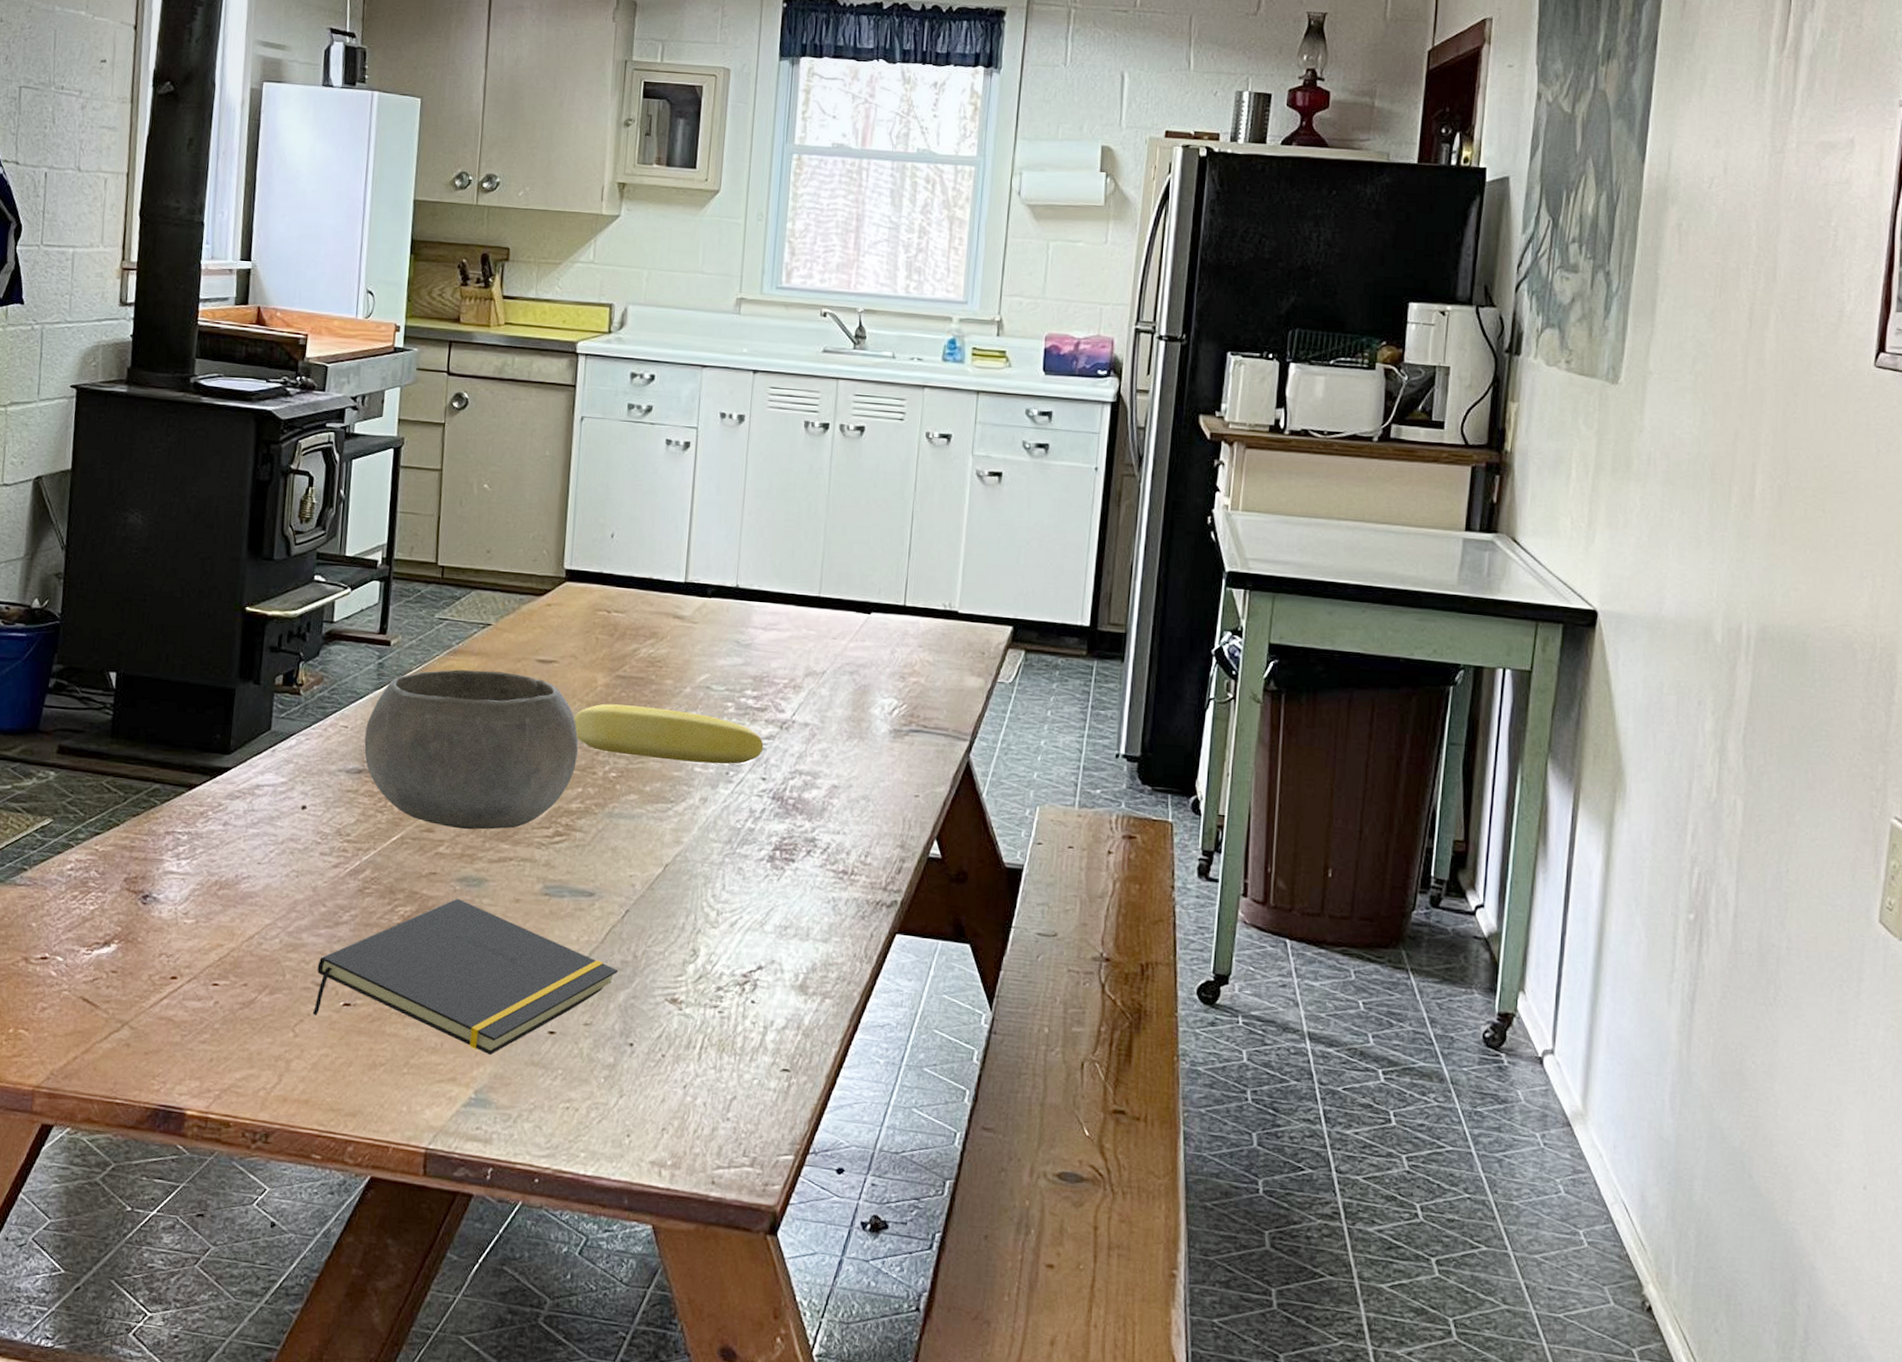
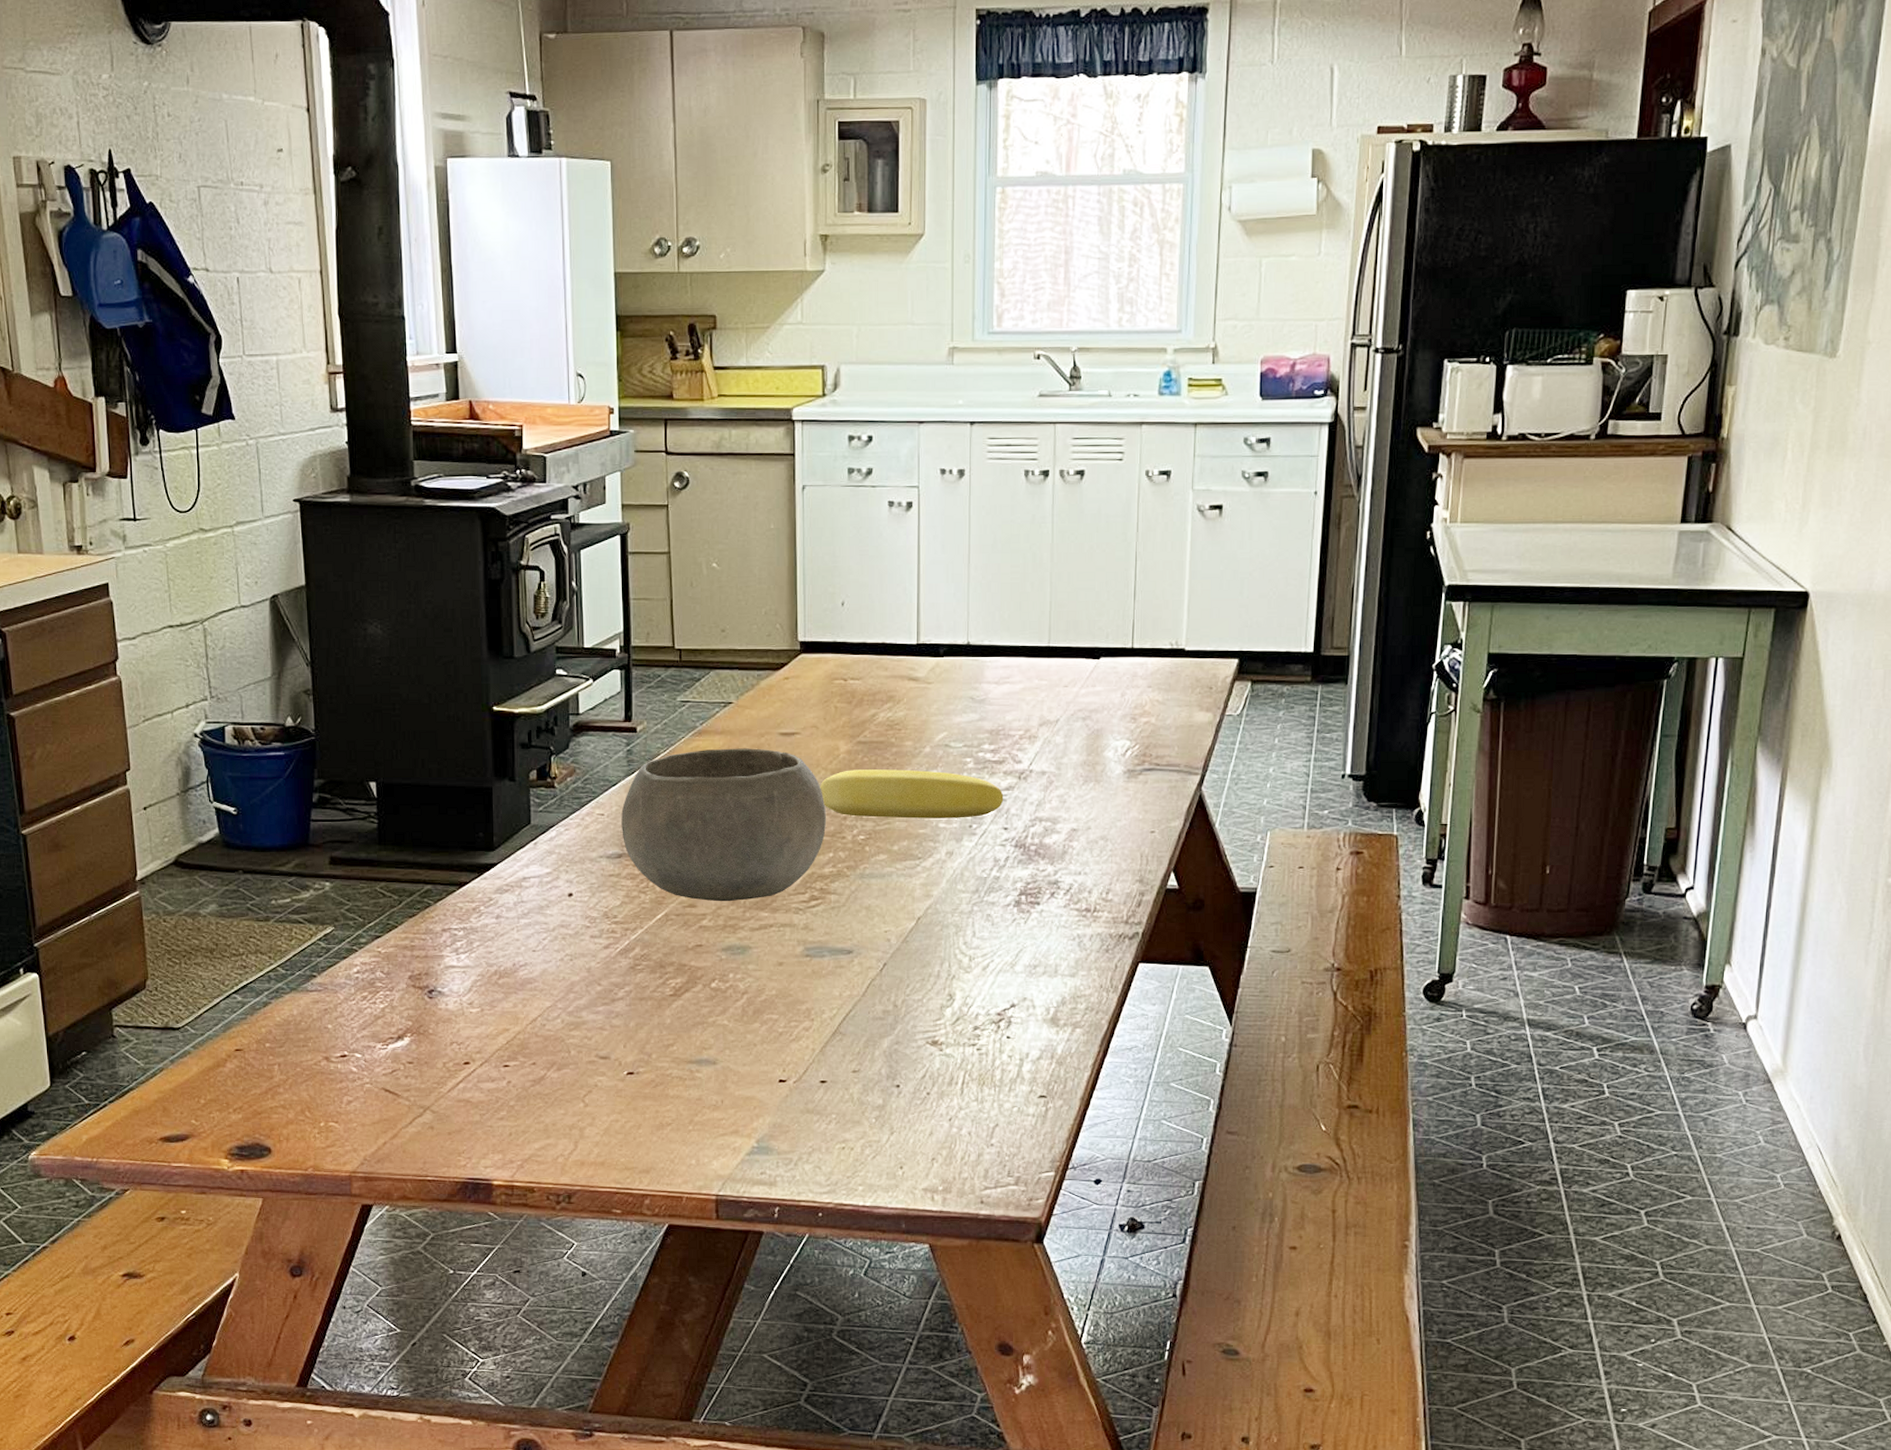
notepad: present [312,899,619,1056] -> none [599,967,881,1107]

